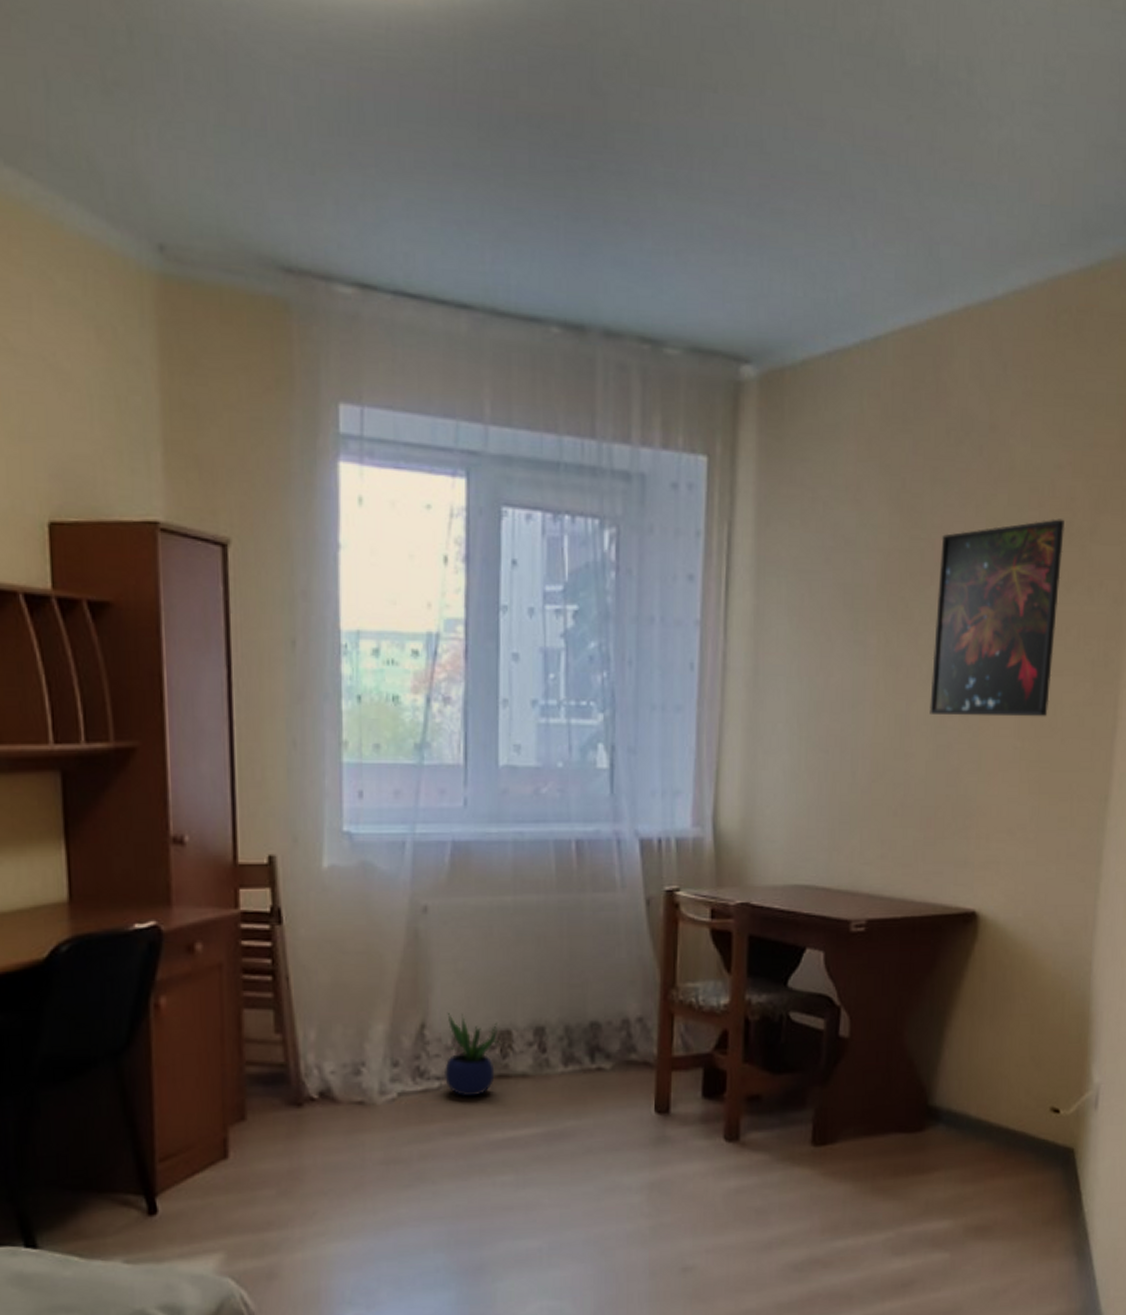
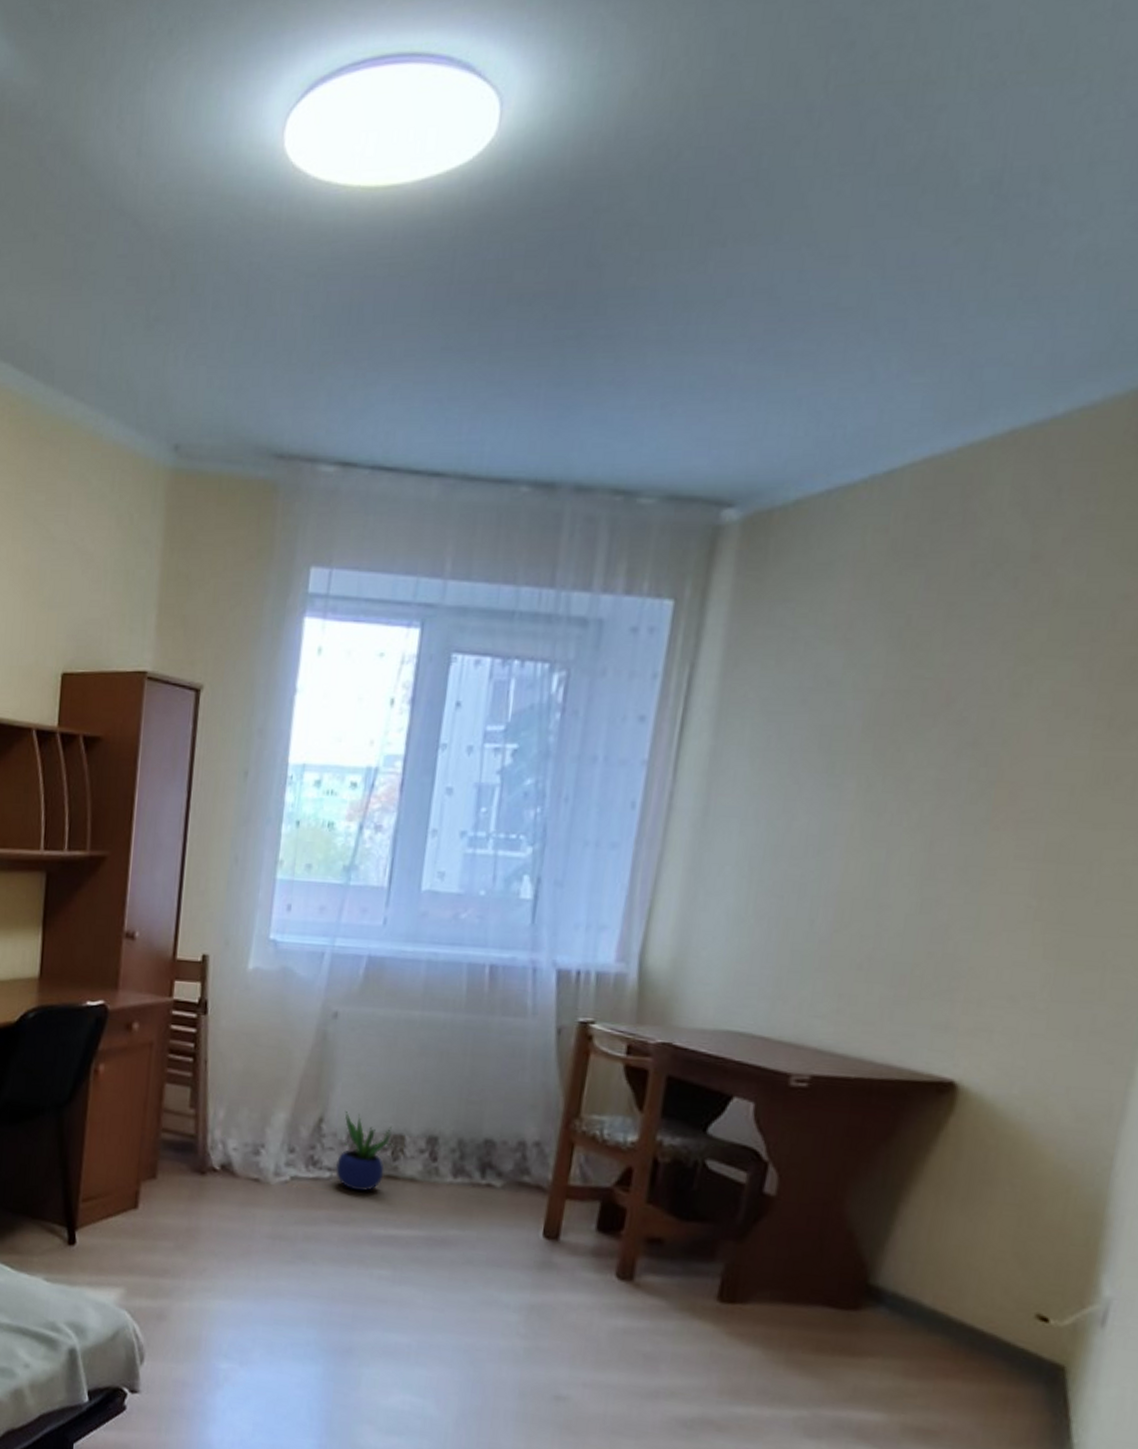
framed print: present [929,518,1065,717] -> none [916,654,1127,875]

